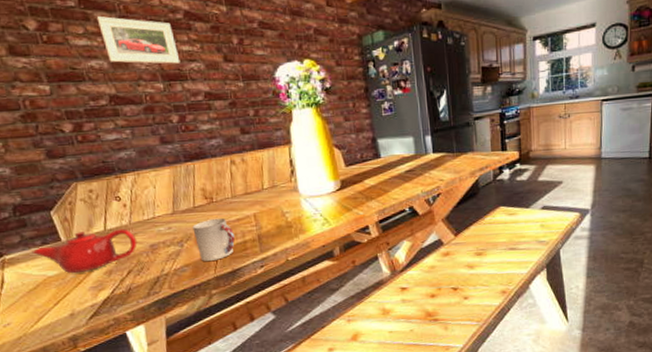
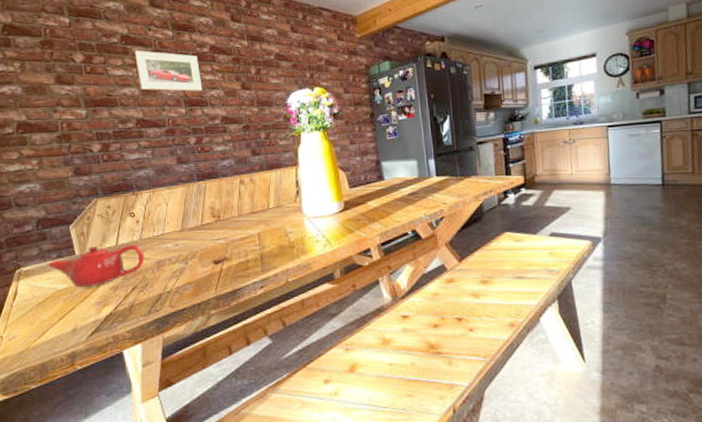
cup: present [192,217,235,261] -> none [198,236,238,280]

